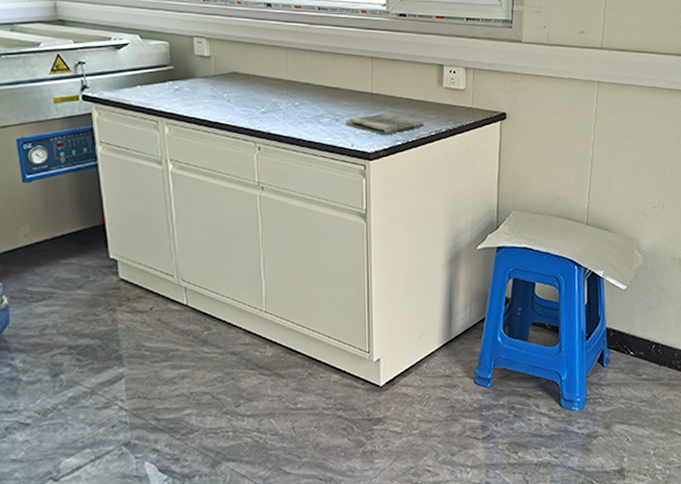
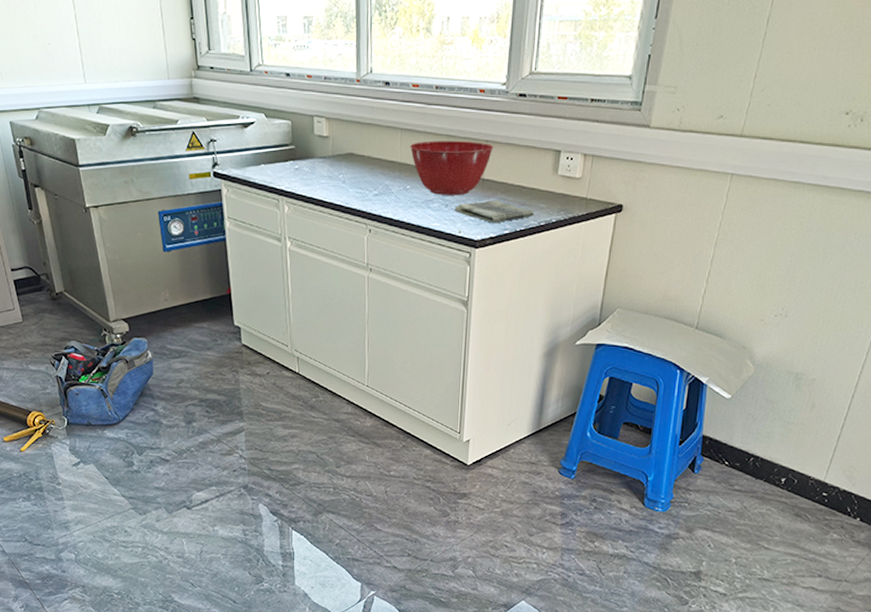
mixing bowl: none [295,58,380,110] -> present [409,141,494,196]

